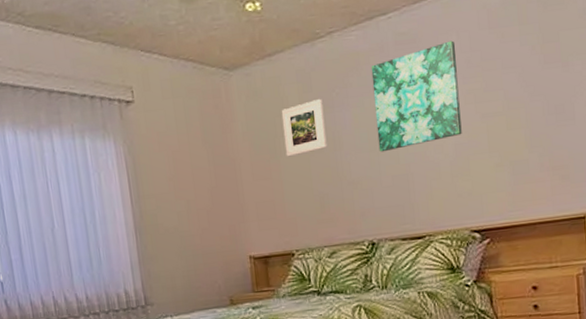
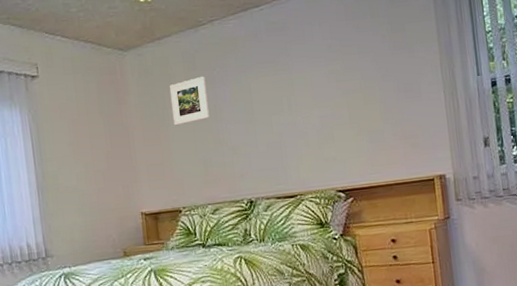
wall art: present [371,40,462,152] -> none [246,29,326,123]

